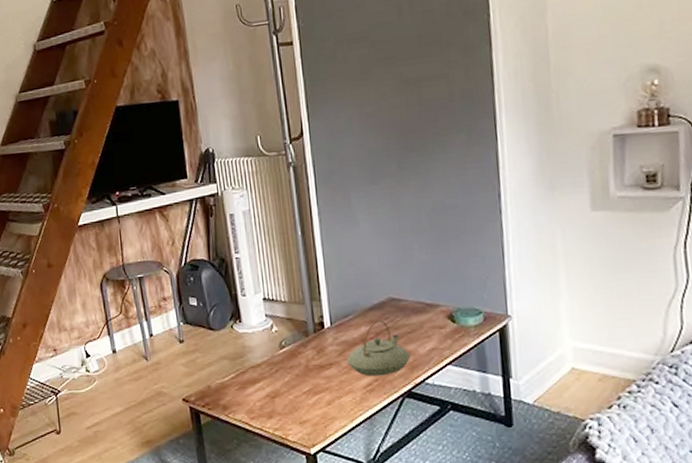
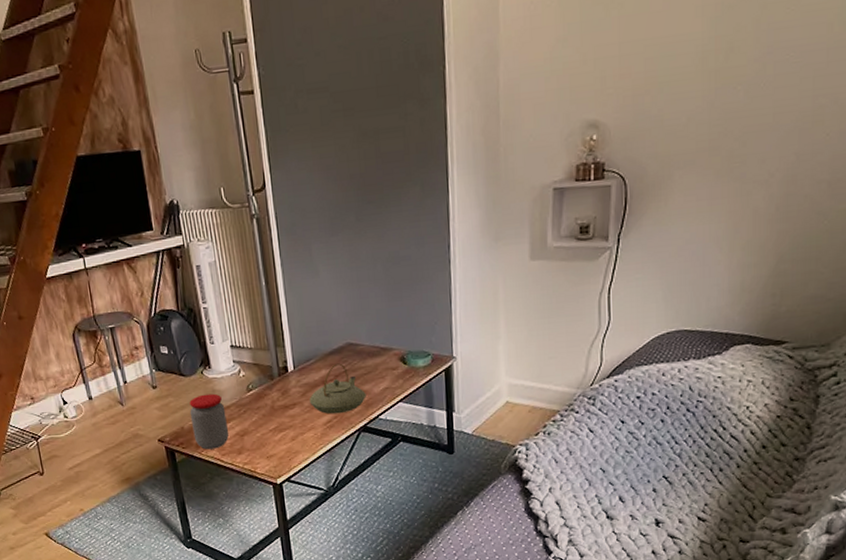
jar: none [217,350,259,412] -> present [189,393,229,450]

